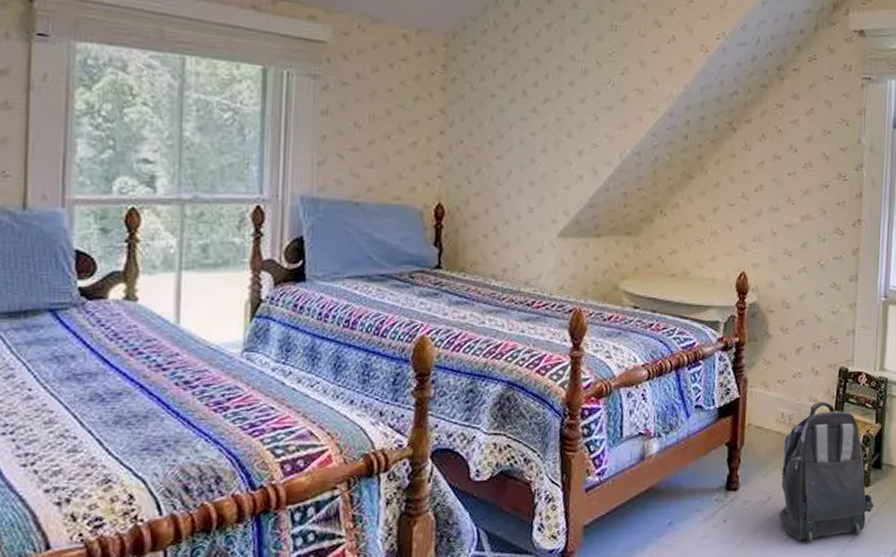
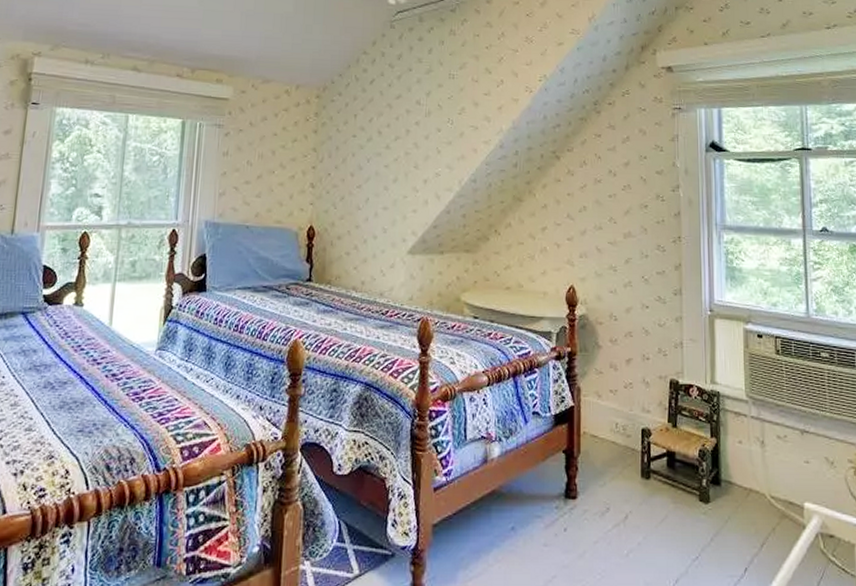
backpack: present [778,401,875,543] -> none [618,412,716,559]

